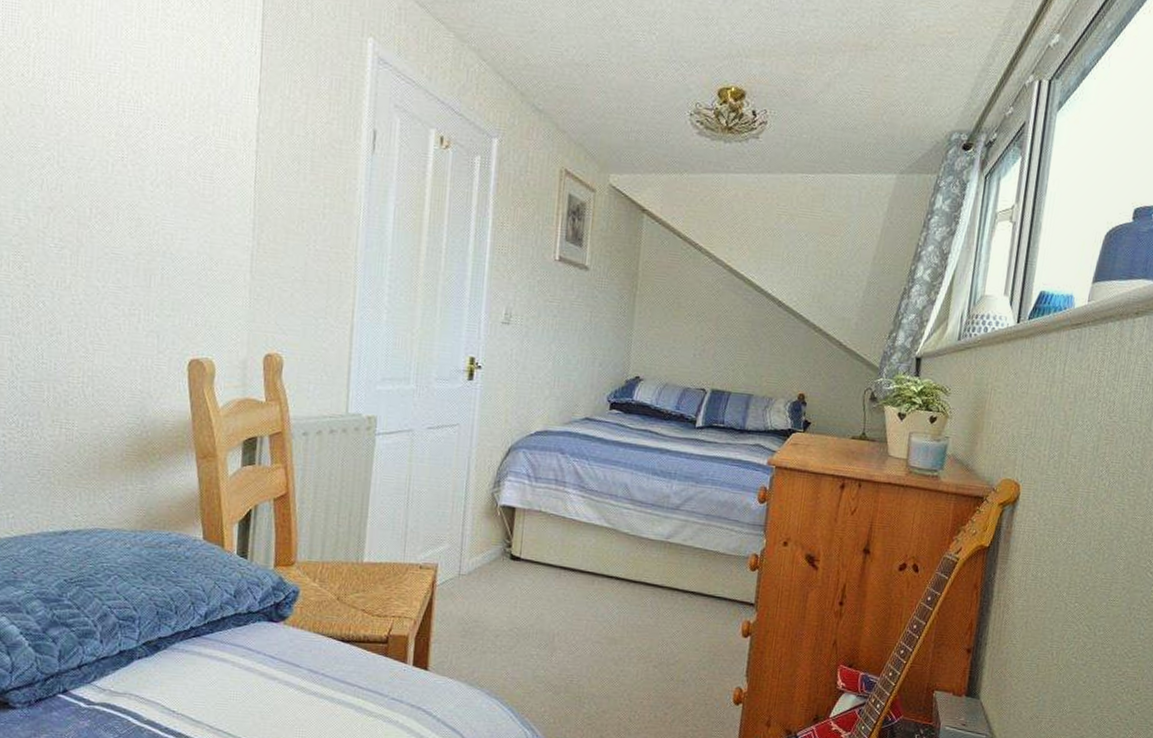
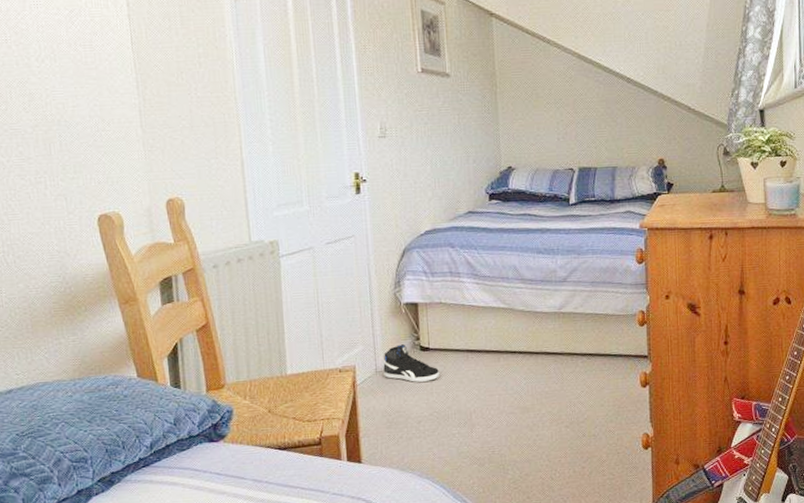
sneaker: none [467,549,528,594] -> present [383,344,440,383]

